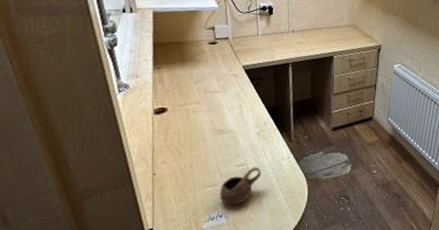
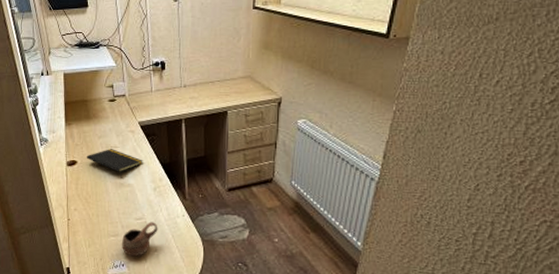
notepad: none [179,94,247,124] -> present [86,149,143,178]

